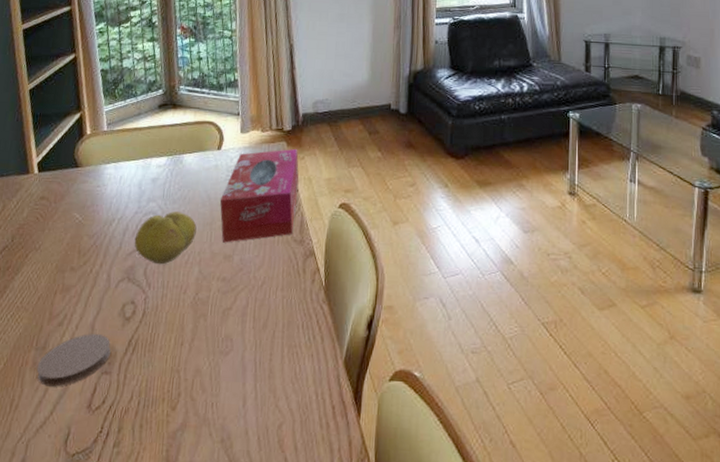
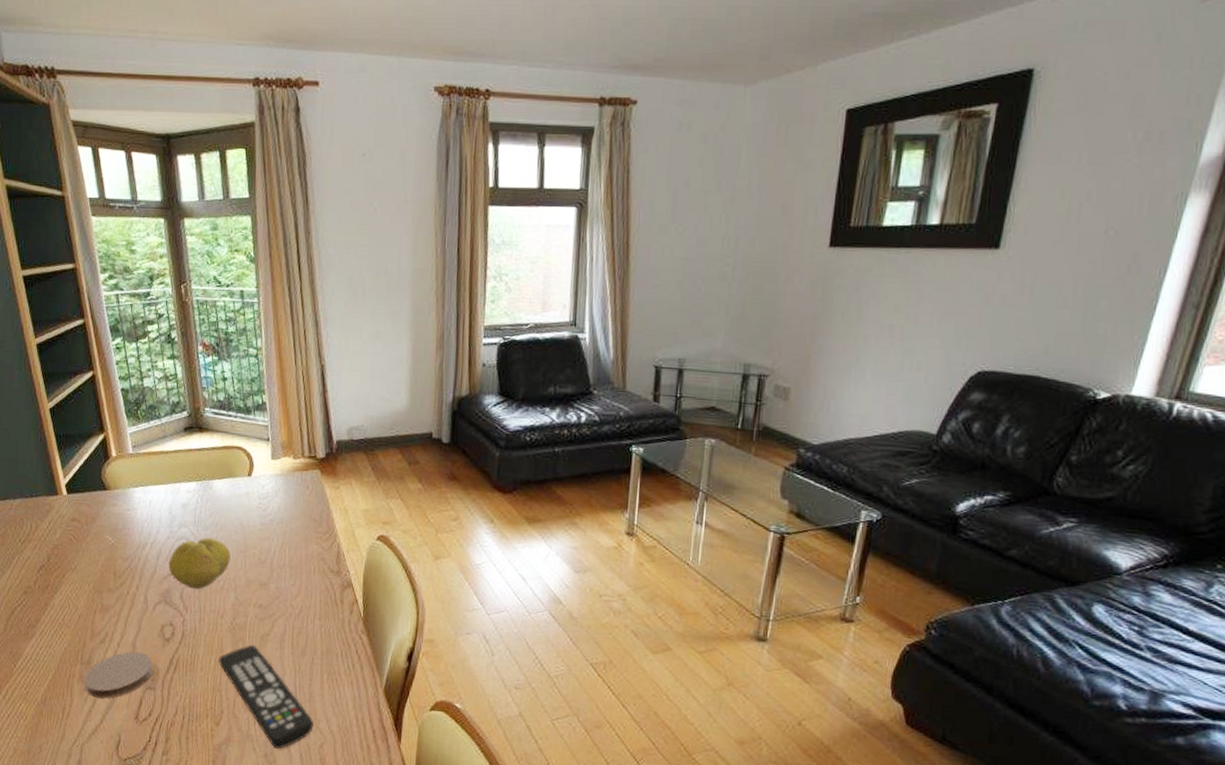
remote control: none [179,319,273,434] -> present [219,644,314,750]
tissue box: present [219,148,299,243] -> none [252,477,335,571]

